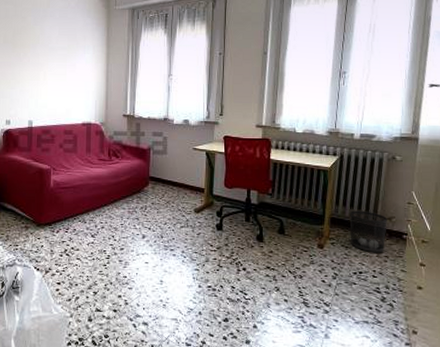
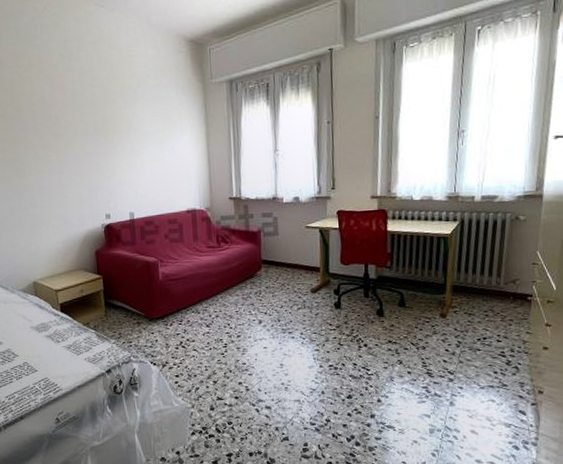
waste bin: present [350,210,387,253] -> none [473,275,511,318]

